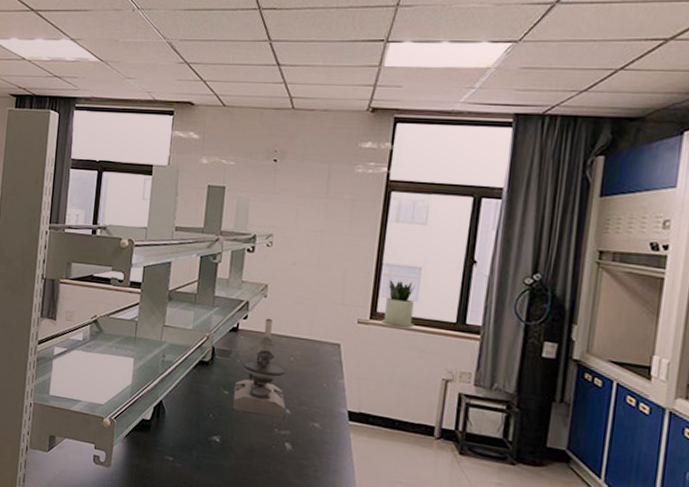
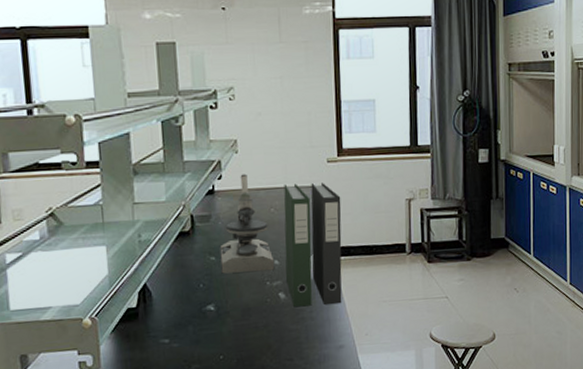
binder: none [295,336,367,472] -> present [284,183,342,308]
planter: present [380,280,416,329] -> none [347,115,377,160]

